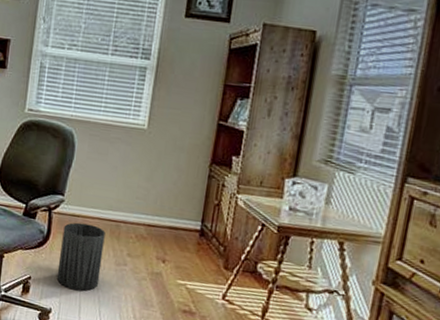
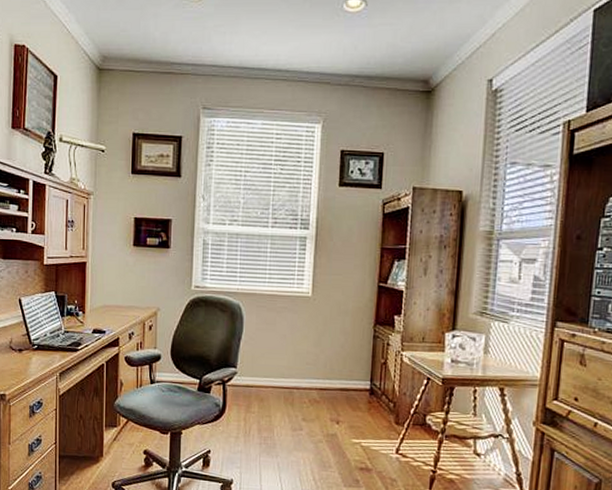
trash can: present [56,222,105,291] -> none [235,393,279,460]

